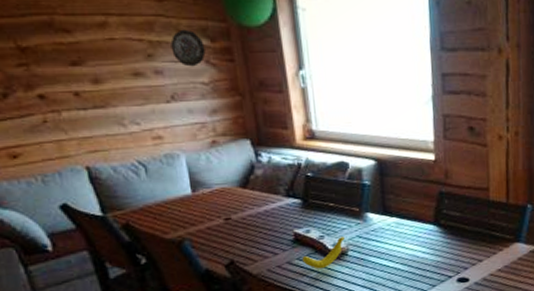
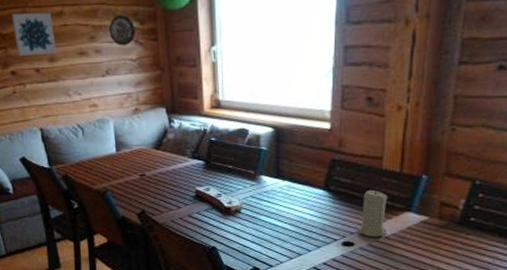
wall art: none [33,21,102,75] -> present [12,12,56,56]
banana: present [302,236,345,269] -> none [201,196,239,223]
candle: none [470,221,499,271] -> present [356,189,388,237]

